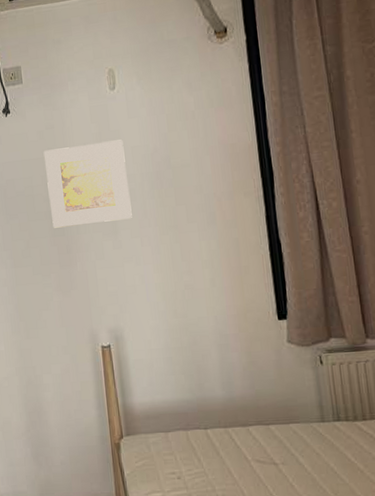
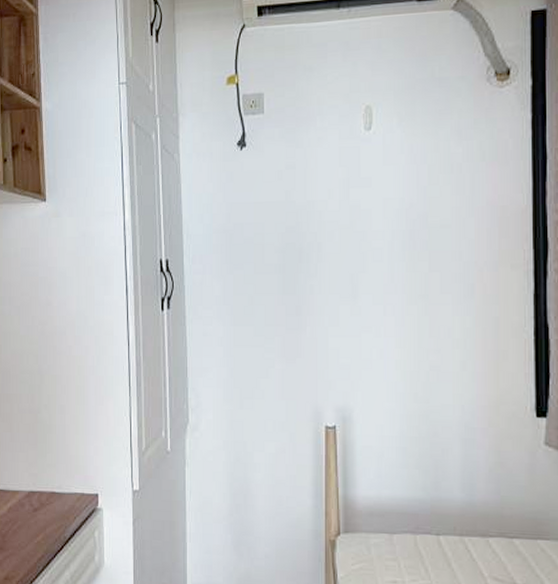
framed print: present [43,139,132,228] -> none [280,189,376,284]

